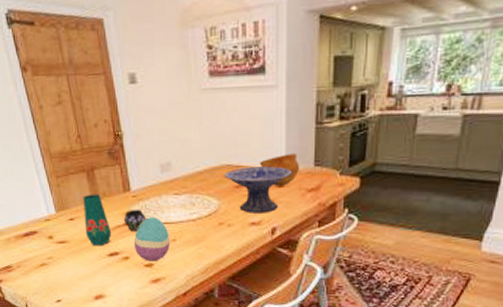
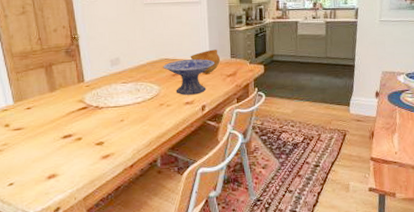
vase: present [83,194,147,246] -> none [41,85,99,131]
decorative egg: present [133,217,170,262] -> none [86,102,118,140]

